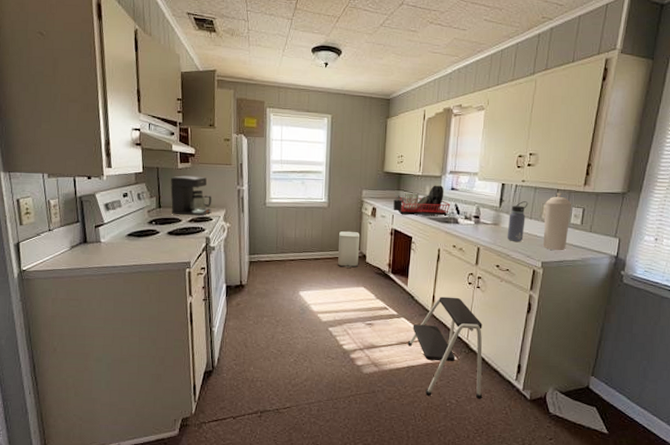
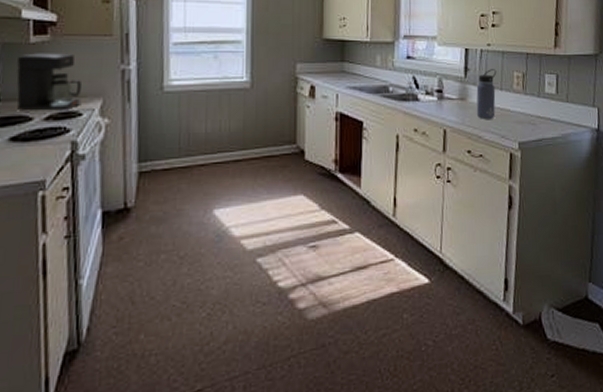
pedal bin: present [338,231,360,268] -> none [267,118,296,170]
dish rack: present [393,185,451,216] -> none [337,53,408,94]
step stool: present [407,296,483,399] -> none [365,197,466,340]
canister: present [543,193,571,251] -> none [515,57,544,128]

